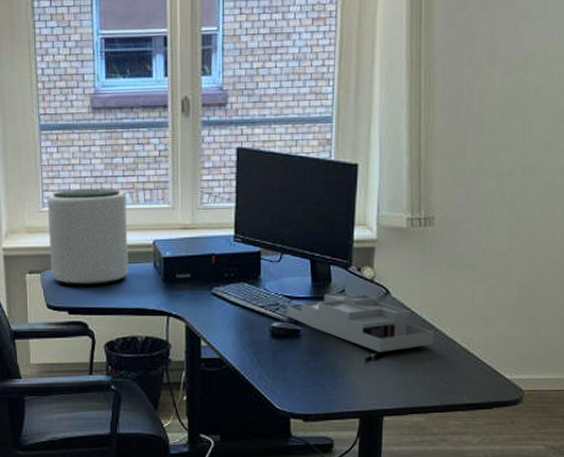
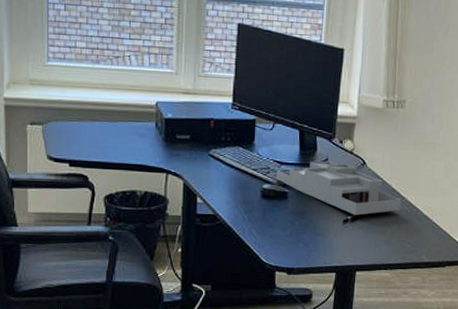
plant pot: present [47,189,129,285] -> none [52,47,132,140]

